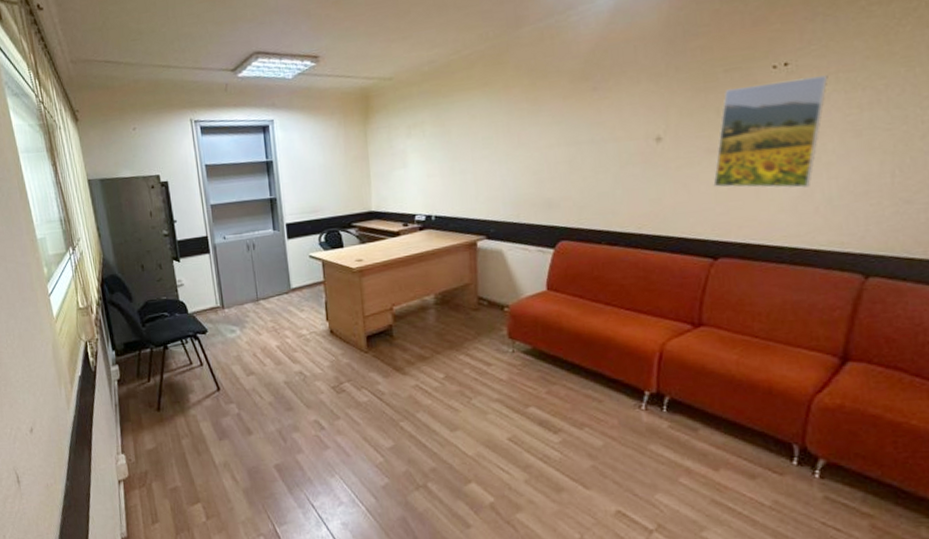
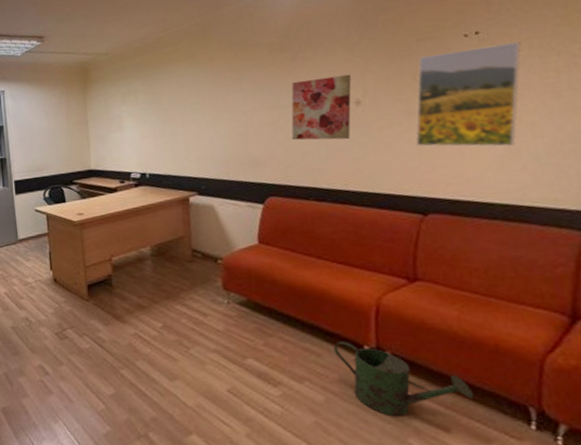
wall art: none [587,107,654,180] -> present [291,74,352,140]
watering can: none [615,387,745,458] -> present [333,340,475,417]

